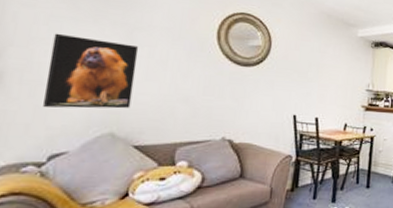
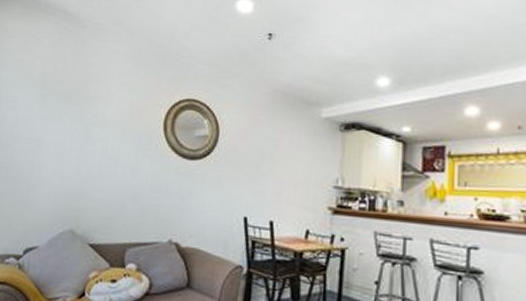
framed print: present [43,33,139,109] -> none [21,132,94,206]

